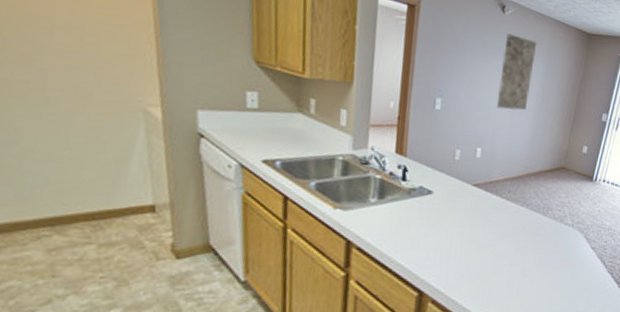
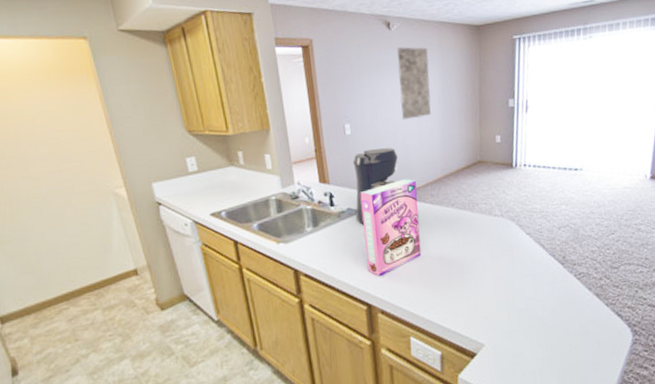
coffee maker: none [427,130,484,207] -> present [352,147,398,225]
cereal box: none [427,168,498,264] -> present [360,179,422,276]

